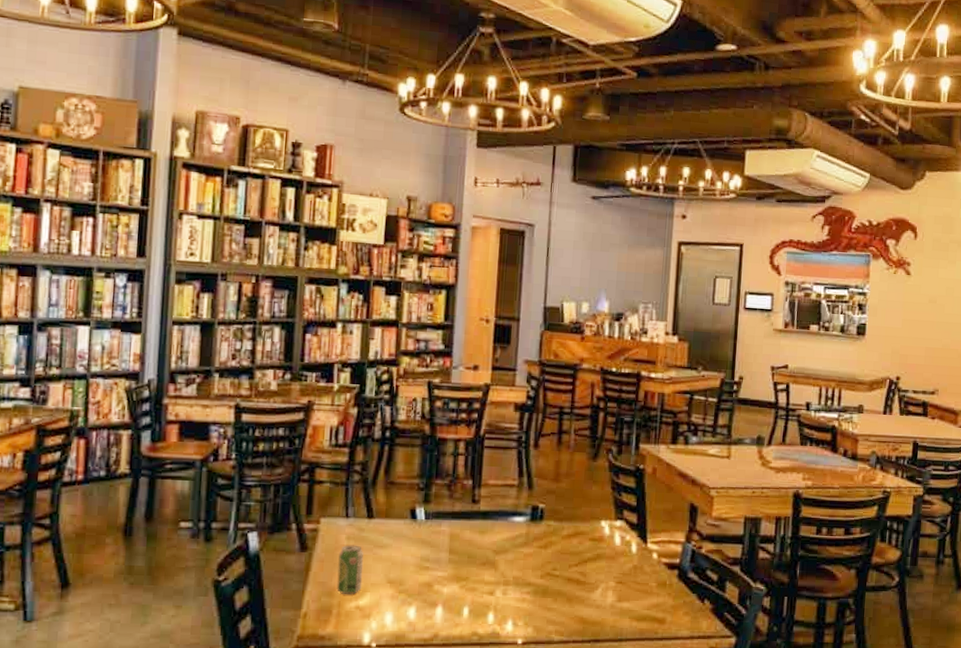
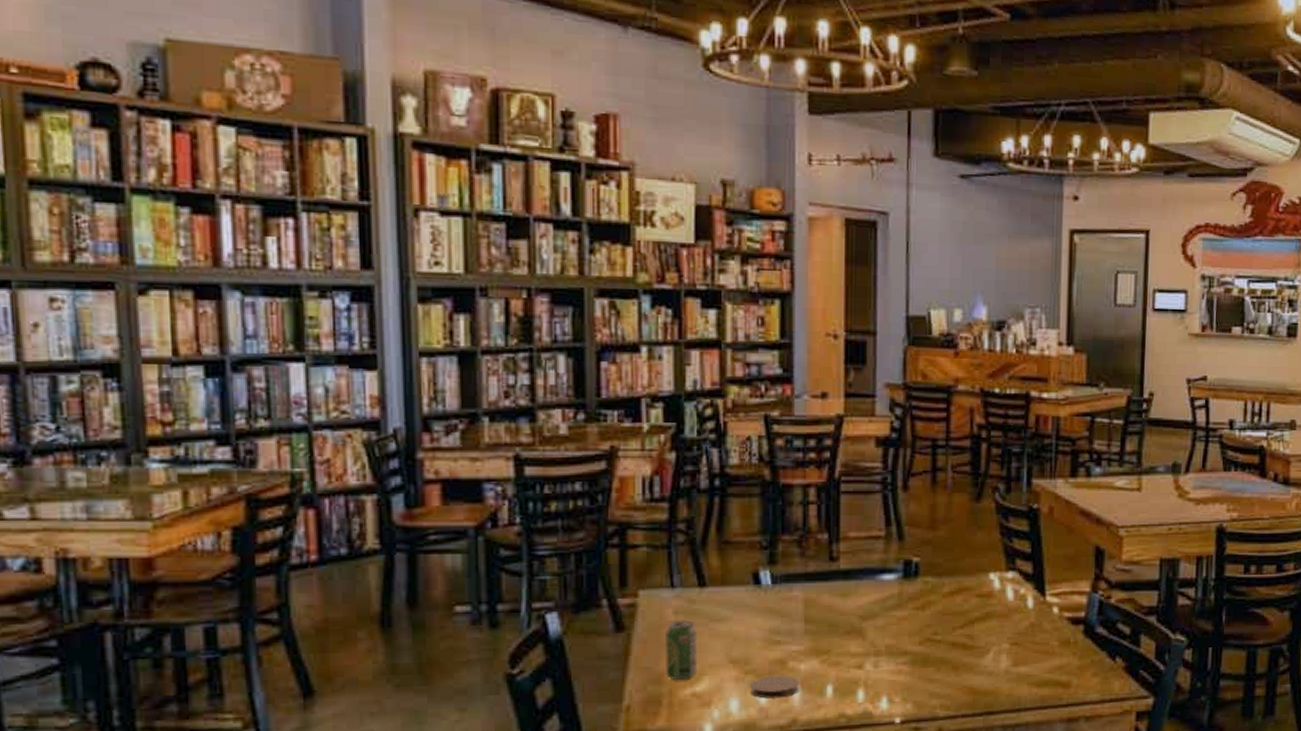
coaster: none [402,596,442,615] -> present [750,676,799,699]

